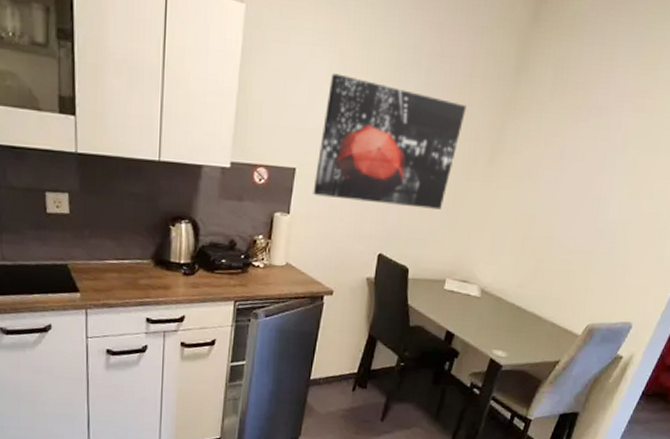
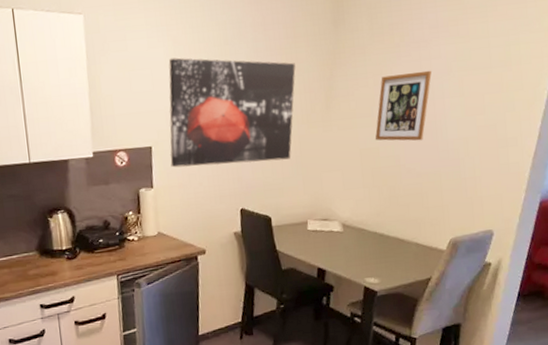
picture frame: none [533,139,608,216] -> present [375,70,433,141]

